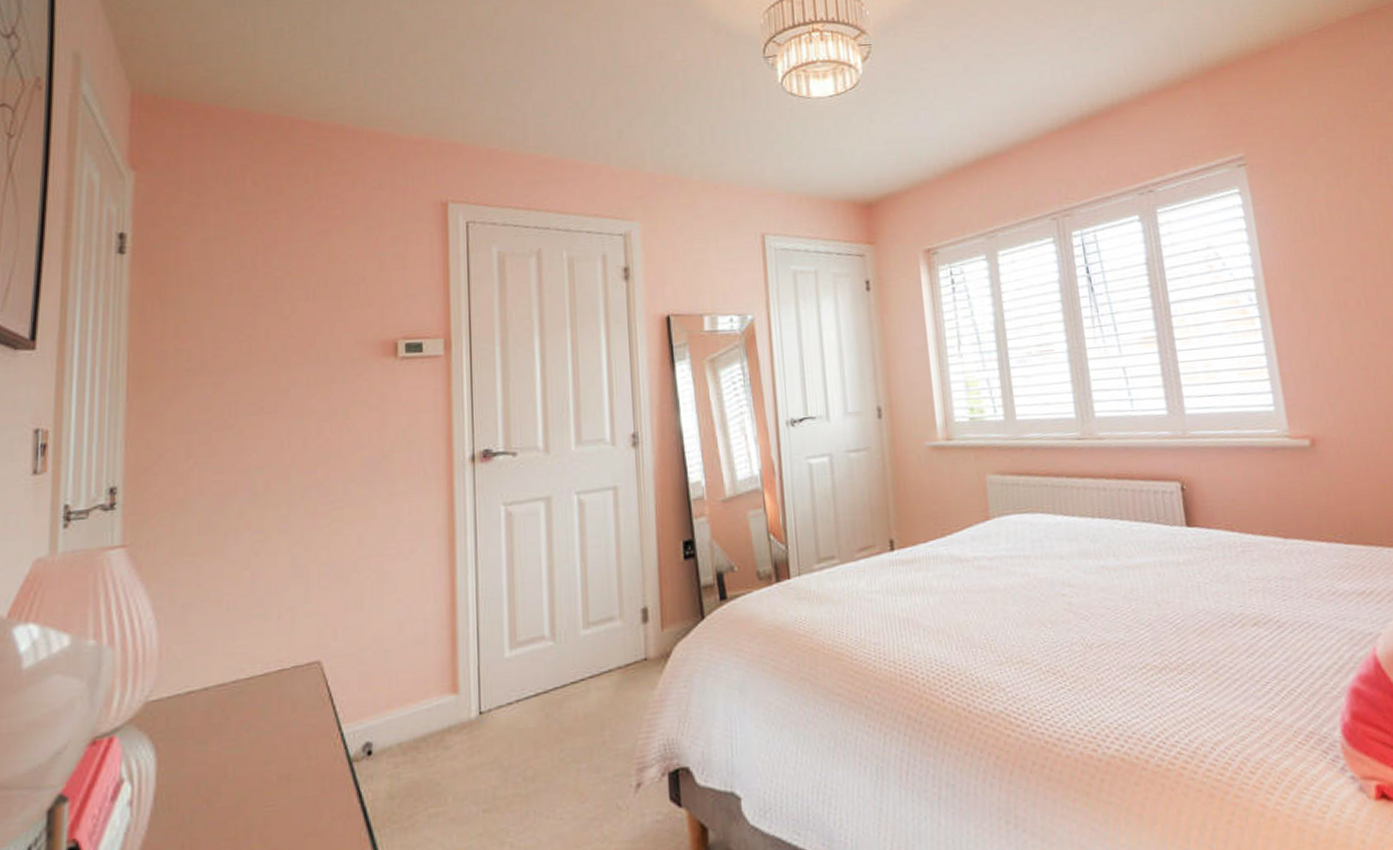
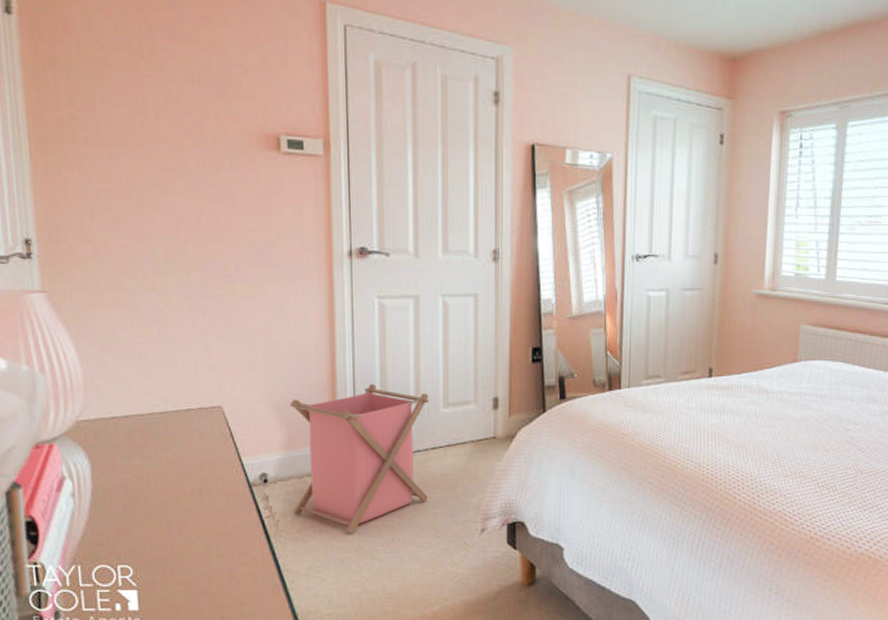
laundry basket: none [401,609,569,813] -> present [290,383,429,534]

